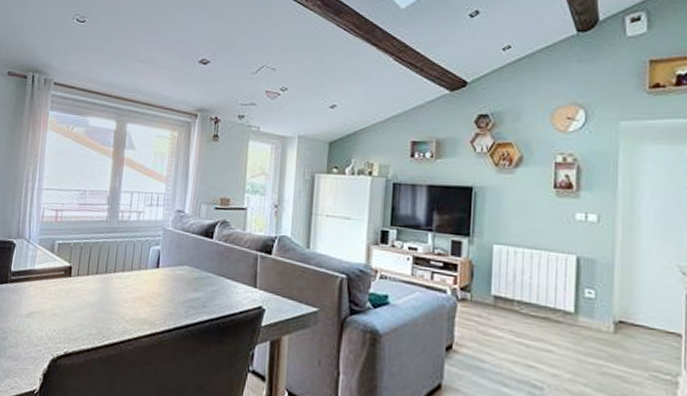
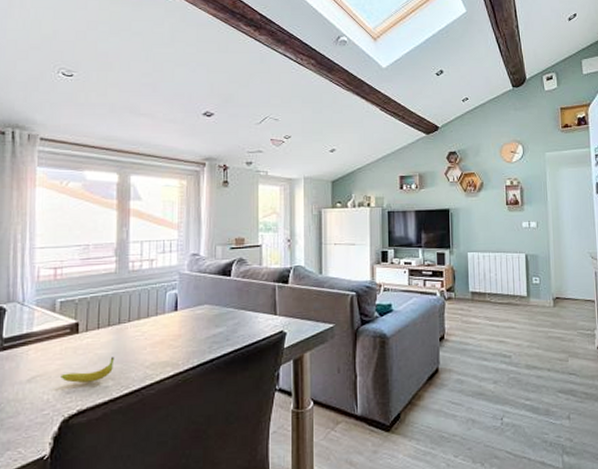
fruit: none [53,305,100,328] -> present [60,356,115,384]

